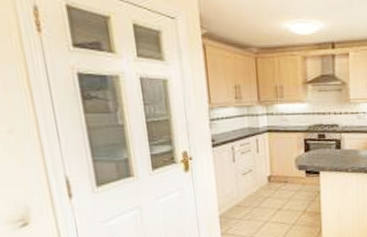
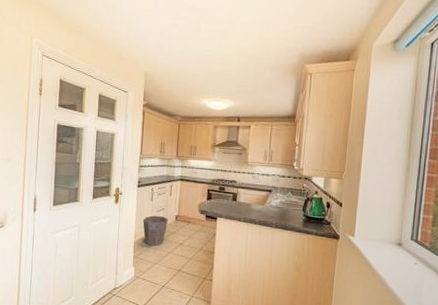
waste bin: none [226,179,260,218] -> present [143,215,169,247]

